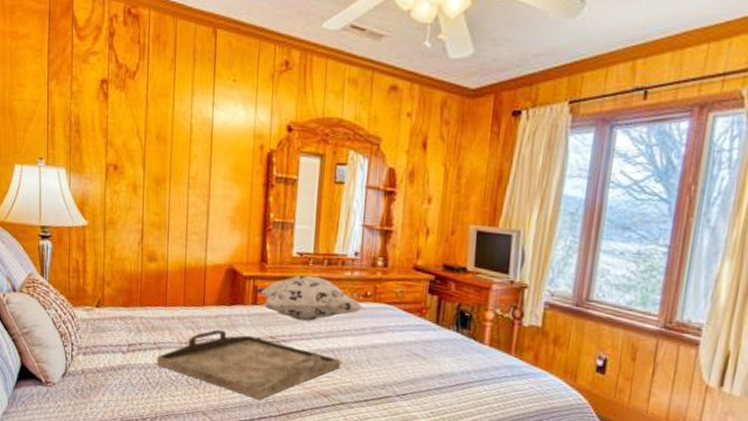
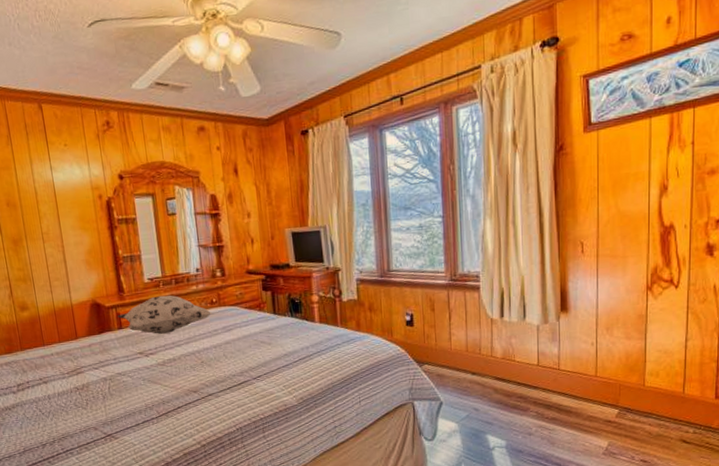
serving tray: present [156,330,341,400] -> none [44,355,203,407]

